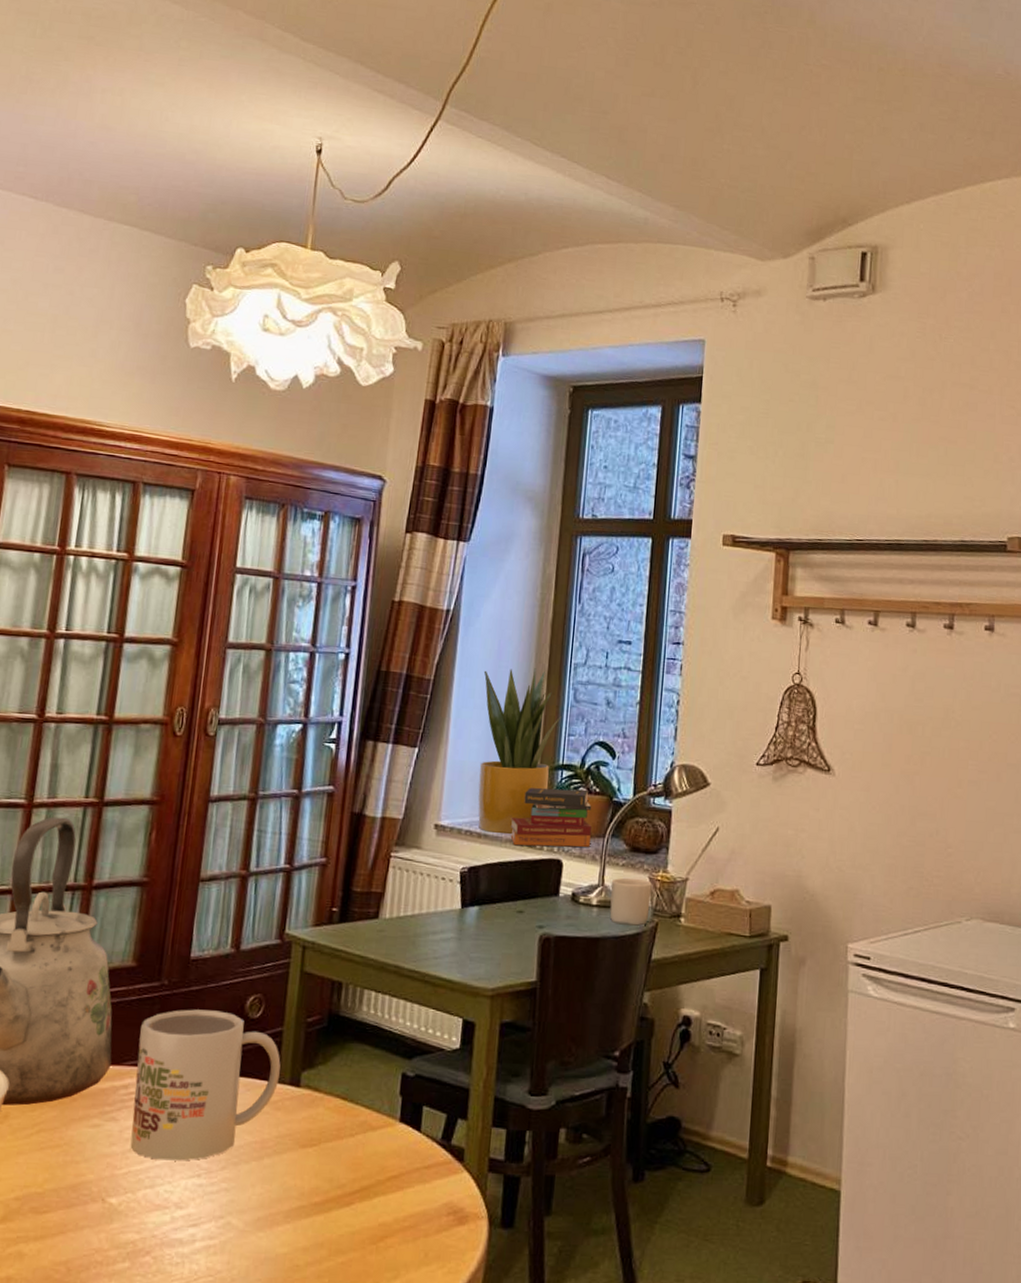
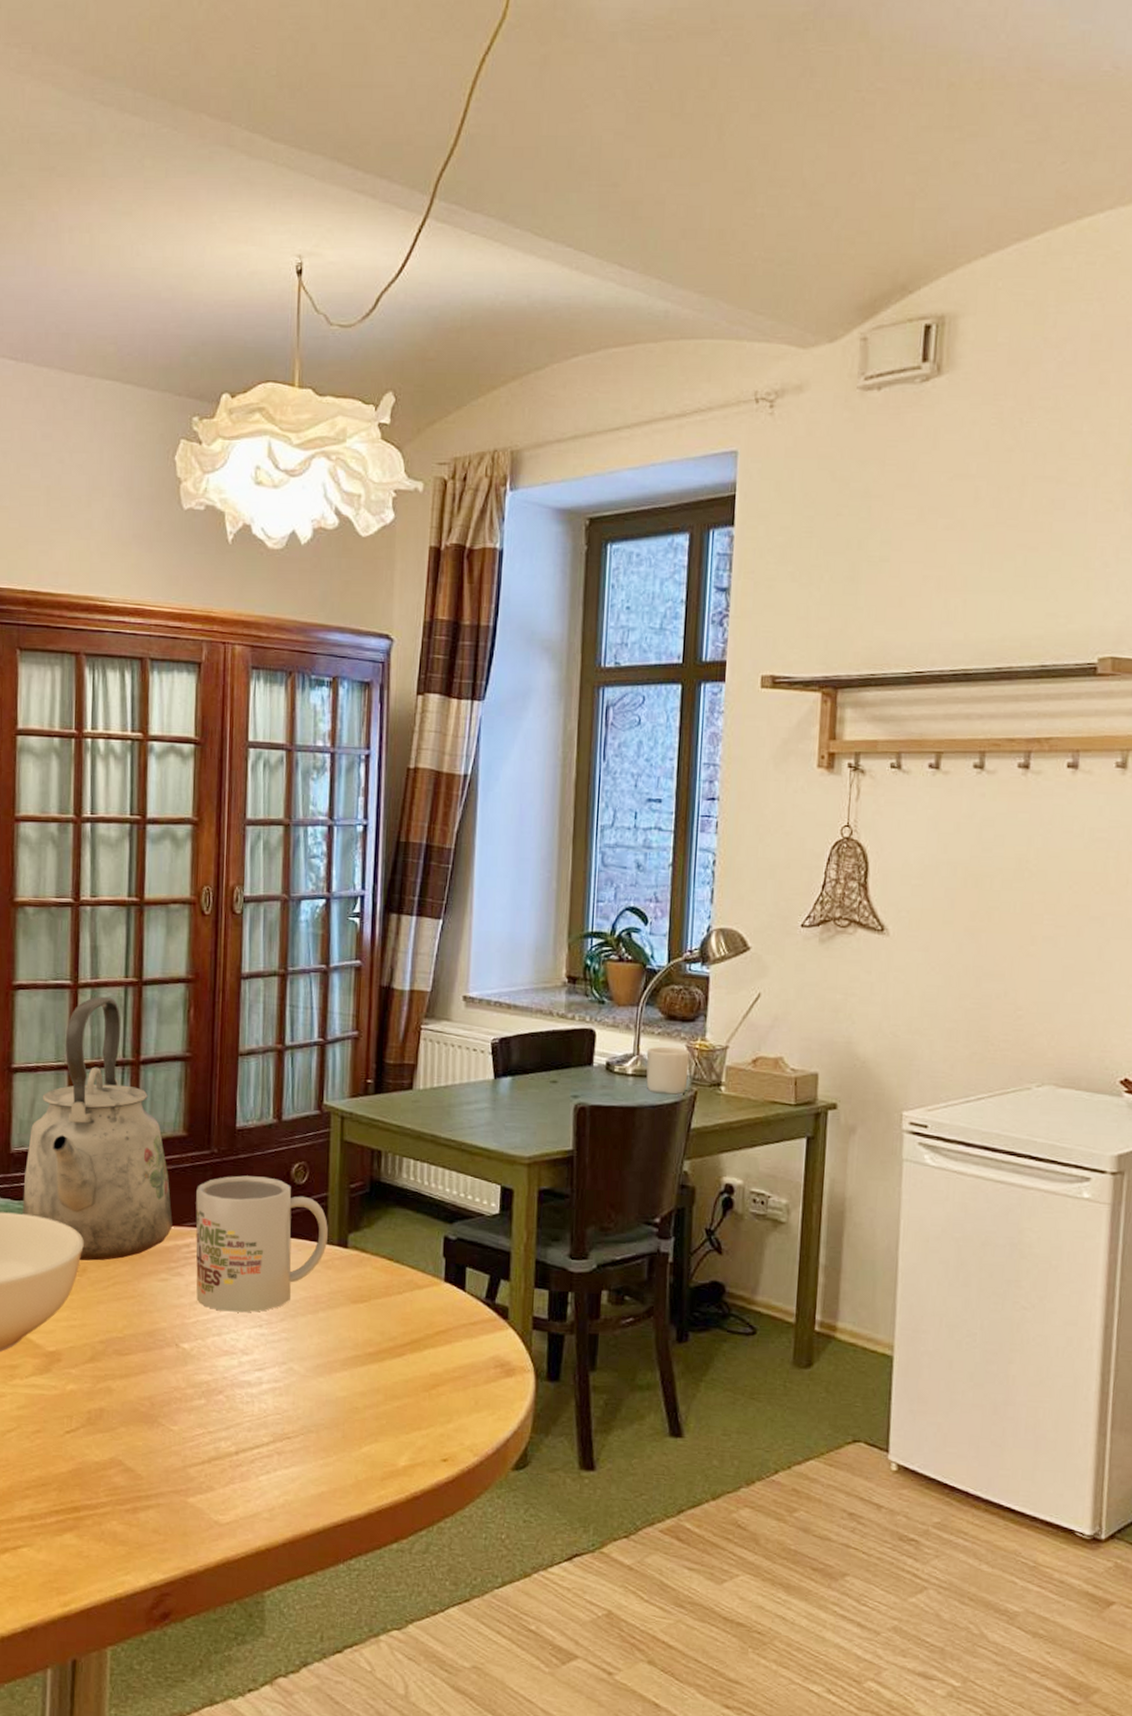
planter: present [477,668,561,835] -> none [505,832,589,1005]
books: present [510,788,593,848] -> none [540,957,626,1017]

